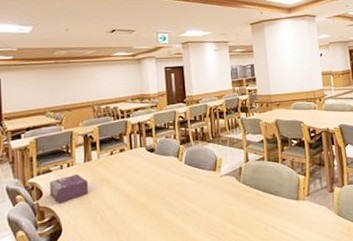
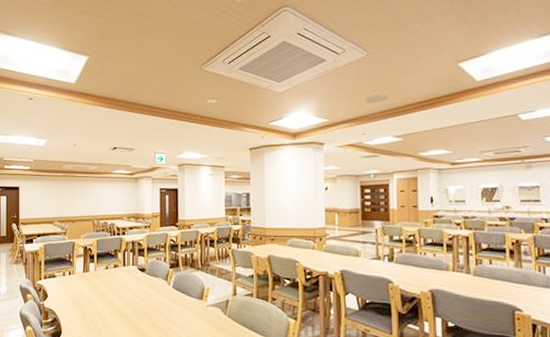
tissue box: present [49,173,88,204] -> none [53,282,85,307]

